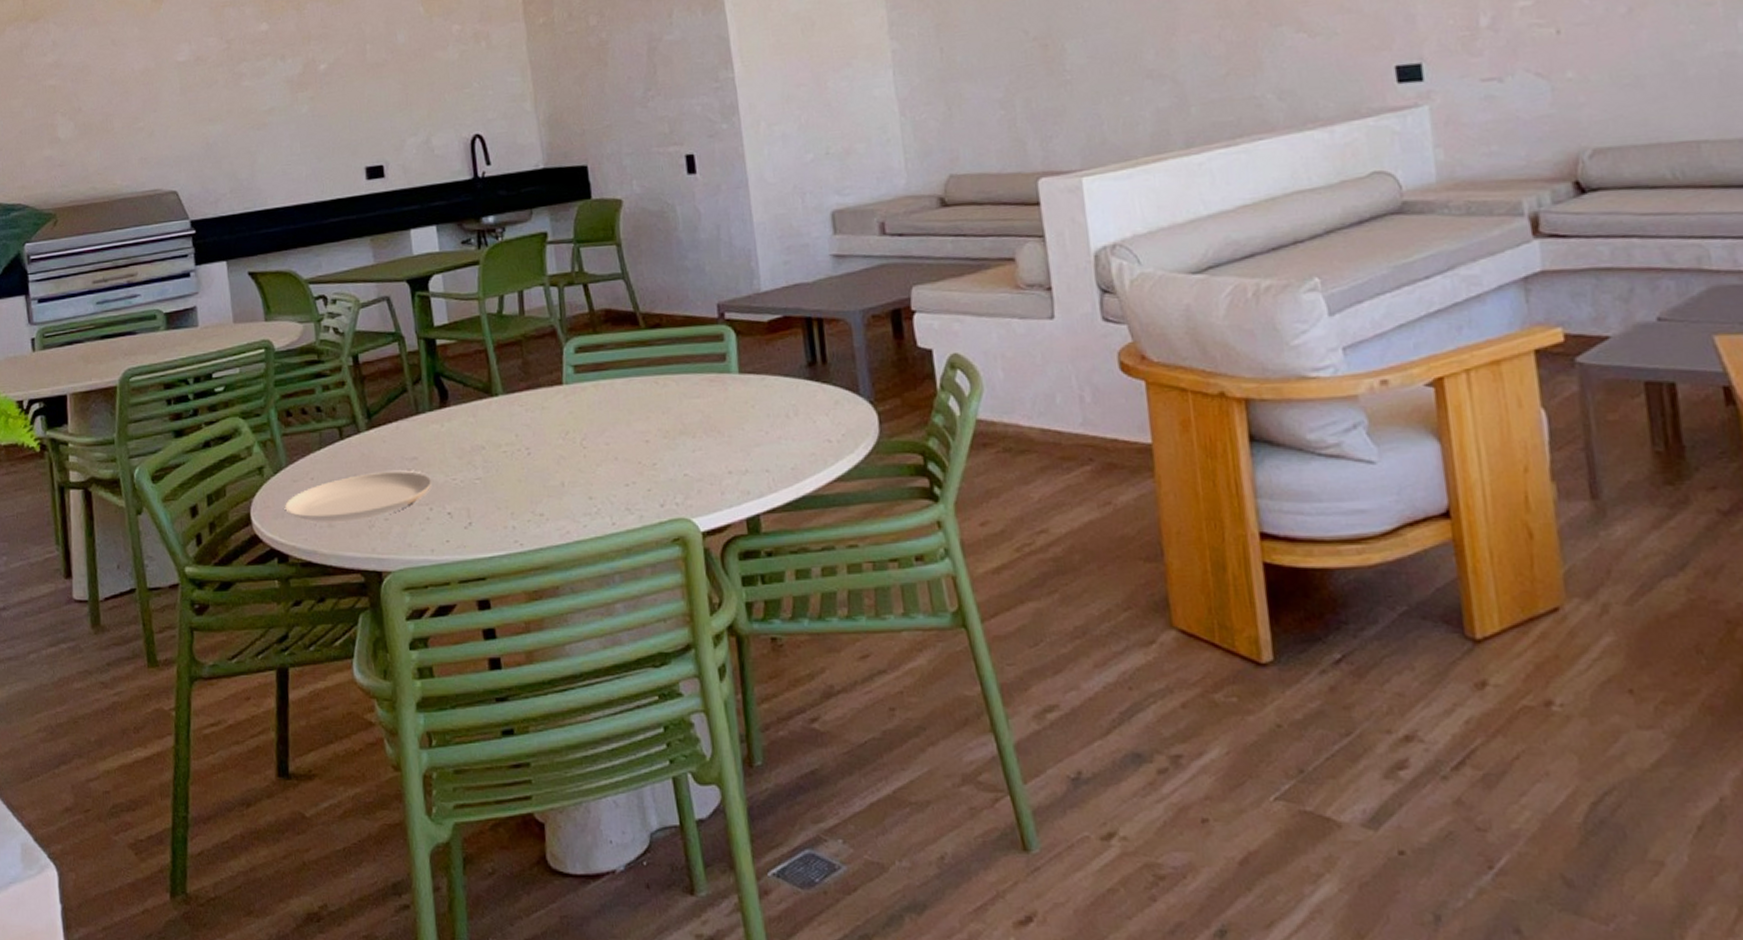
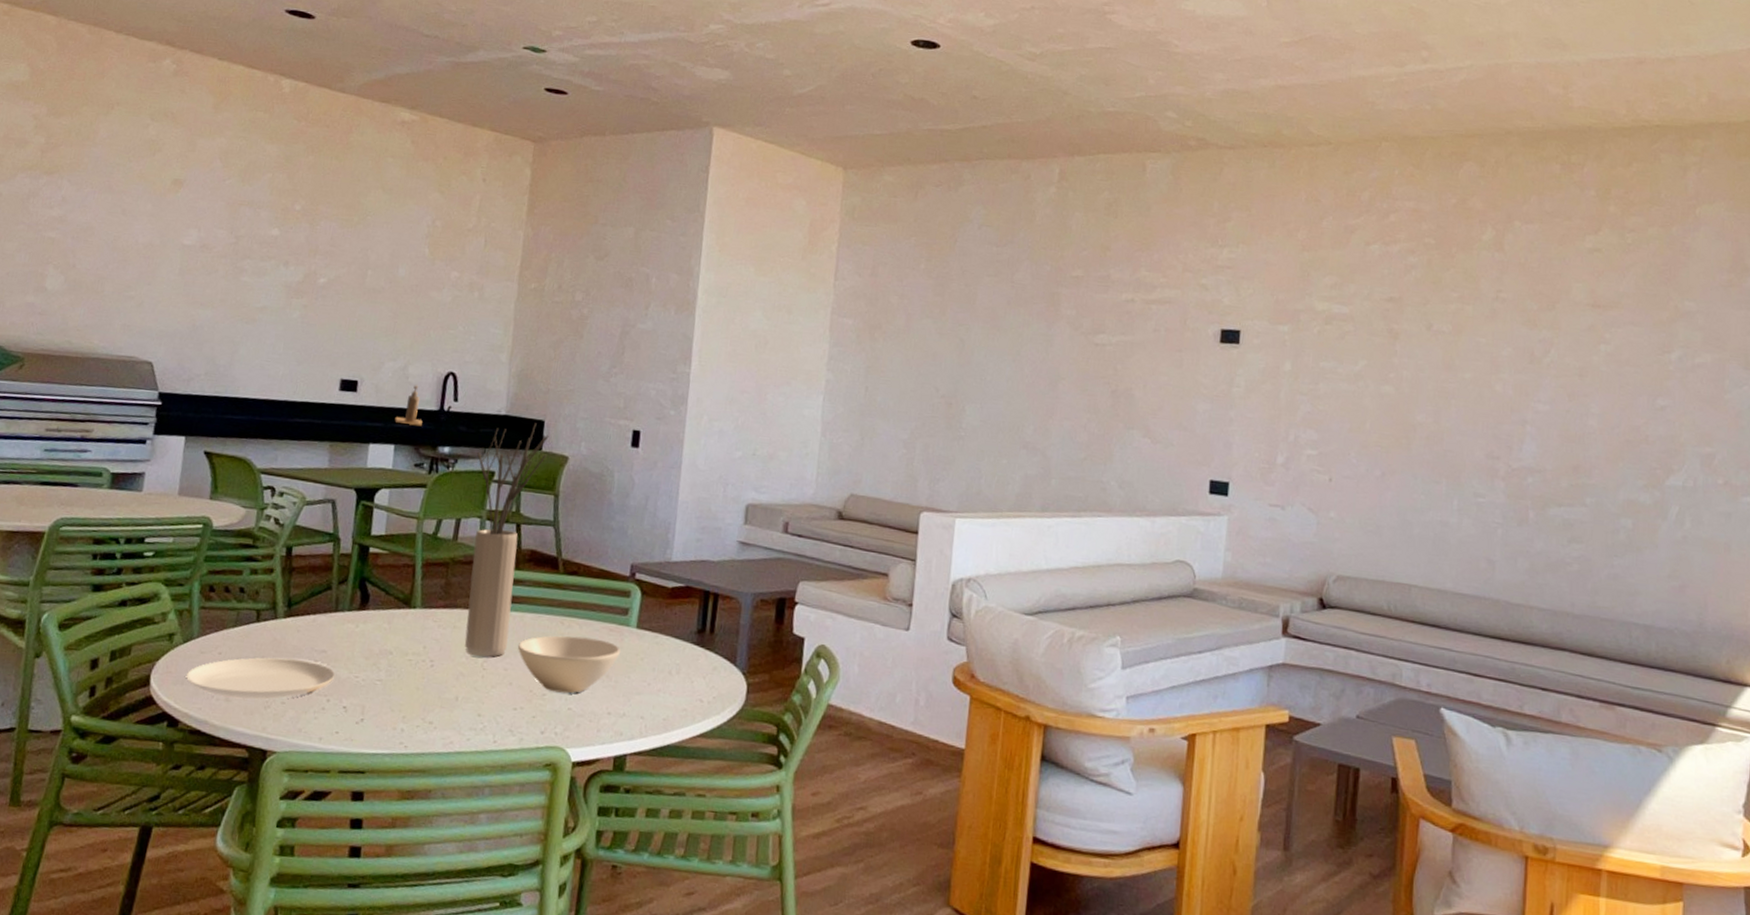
soap dispenser: none [430,156,459,203] -> present [395,385,423,427]
vase: none [524,170,603,436] -> present [464,423,549,658]
bowl: none [614,393,727,459] -> present [517,635,620,694]

